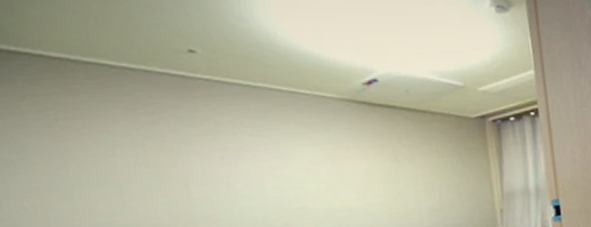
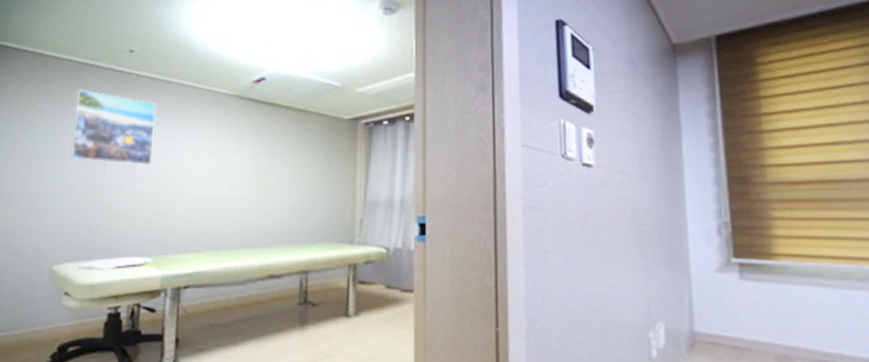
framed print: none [118,100,253,186] -> present [71,89,157,165]

